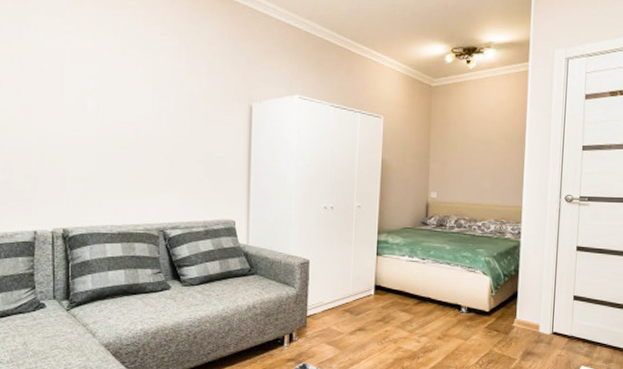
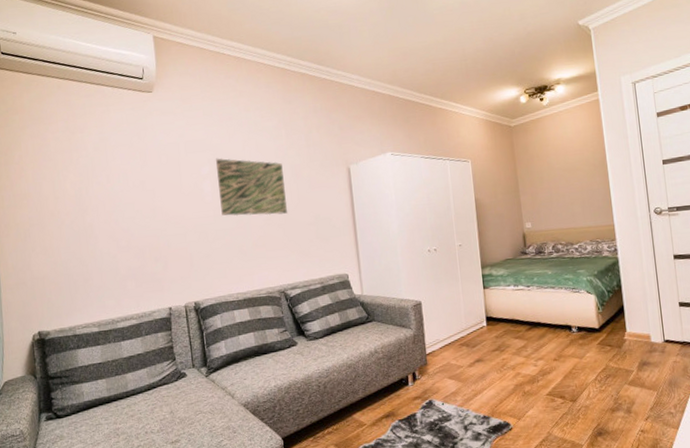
wall art: none [104,73,178,146] -> present [216,157,287,216]

